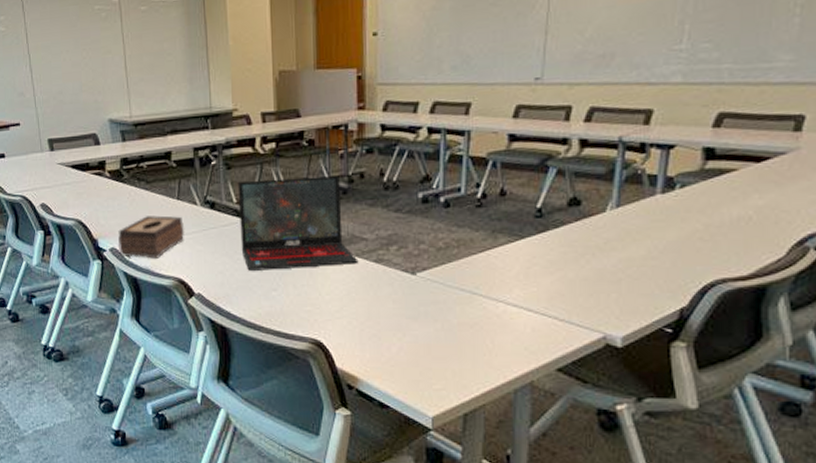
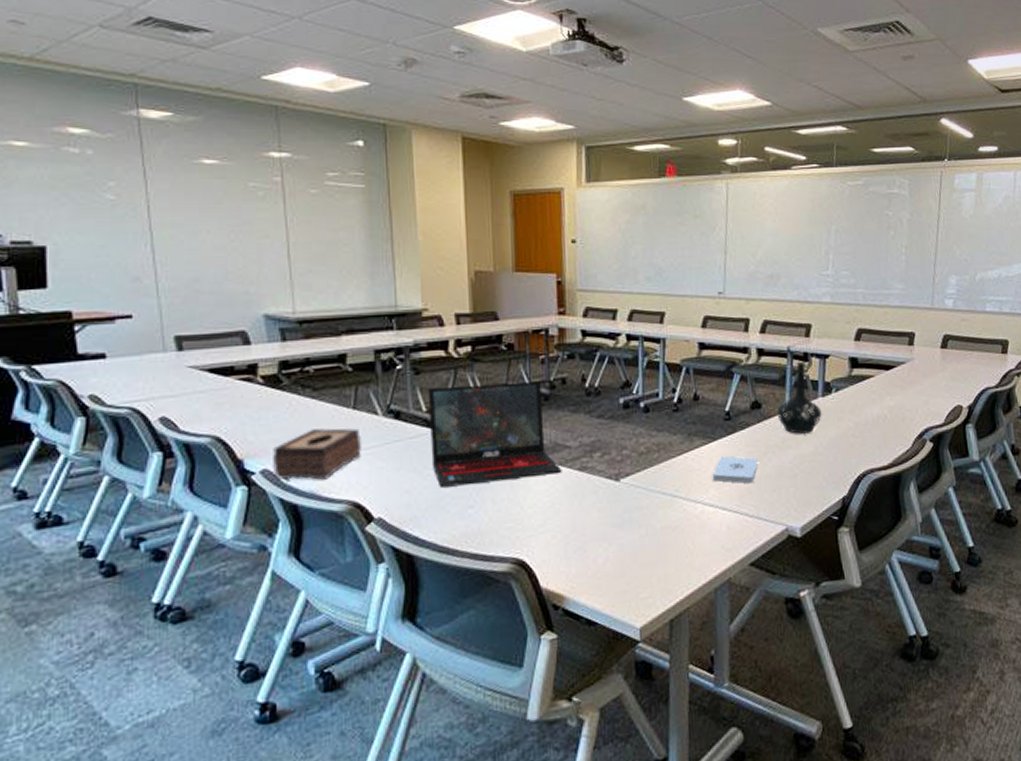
notepad: none [517,255,573,286] -> present [712,456,758,484]
bottle: none [600,153,660,235] -> present [777,361,822,434]

